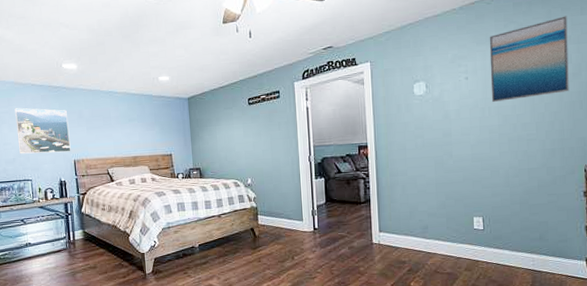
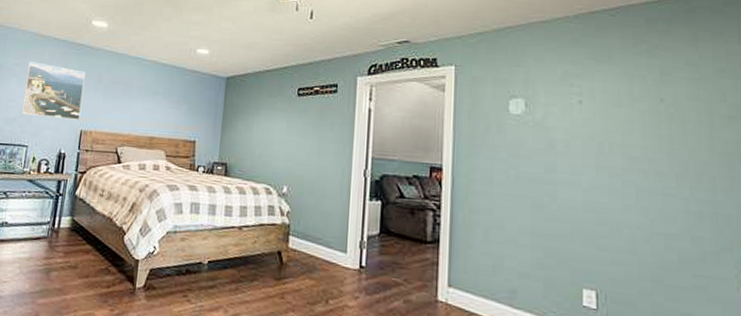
wall art: present [489,16,569,103] -> none [612,42,724,139]

